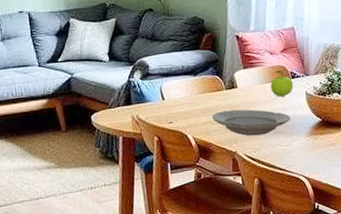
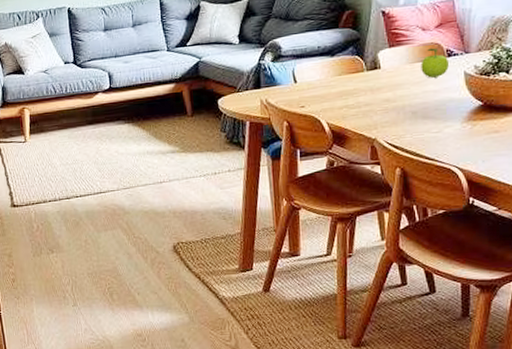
plate: present [211,109,291,136] -> none [348,92,444,122]

